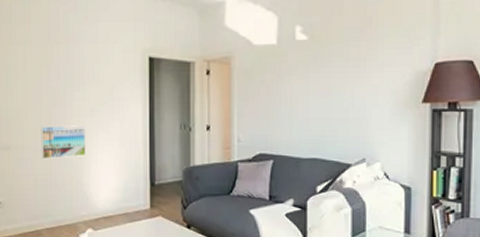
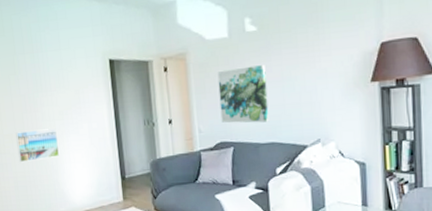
wall art: none [262,76,313,136] -> present [217,65,269,123]

